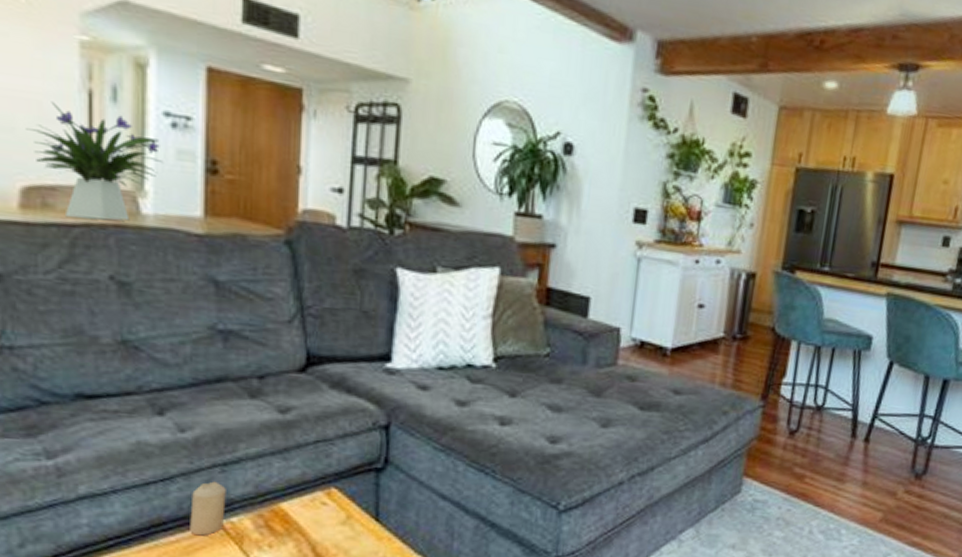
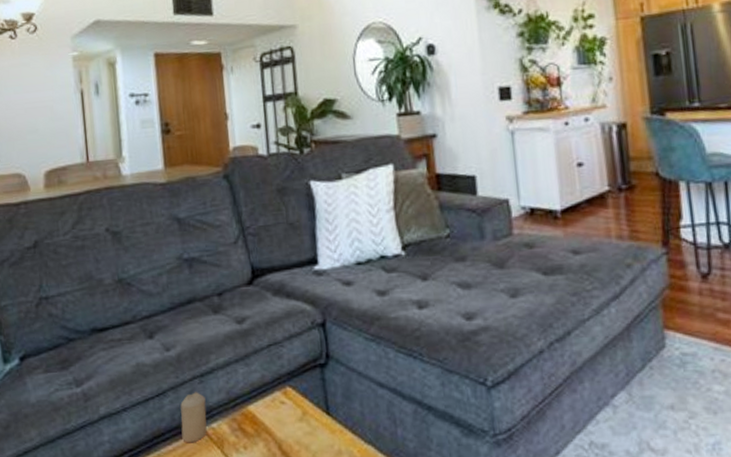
flower arrangement: present [26,101,162,221] -> none [44,104,132,188]

